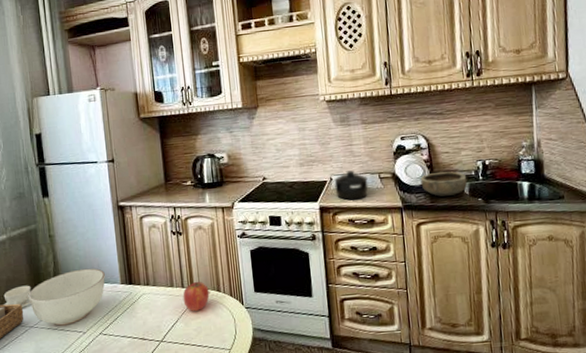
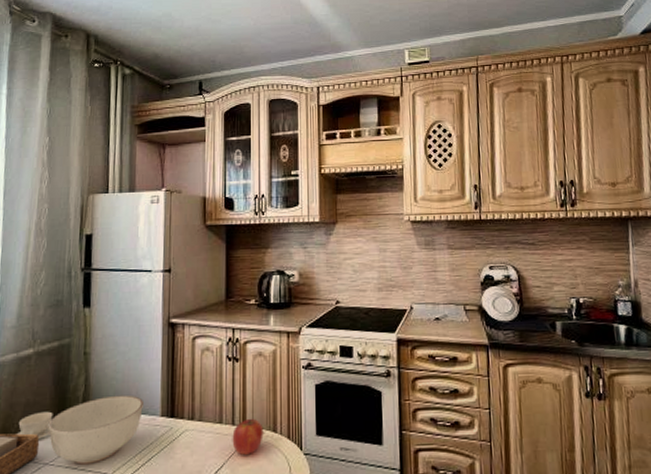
saucepan: present [334,170,369,201] -> none [415,299,452,334]
bowl: present [420,171,468,197] -> none [509,307,560,335]

